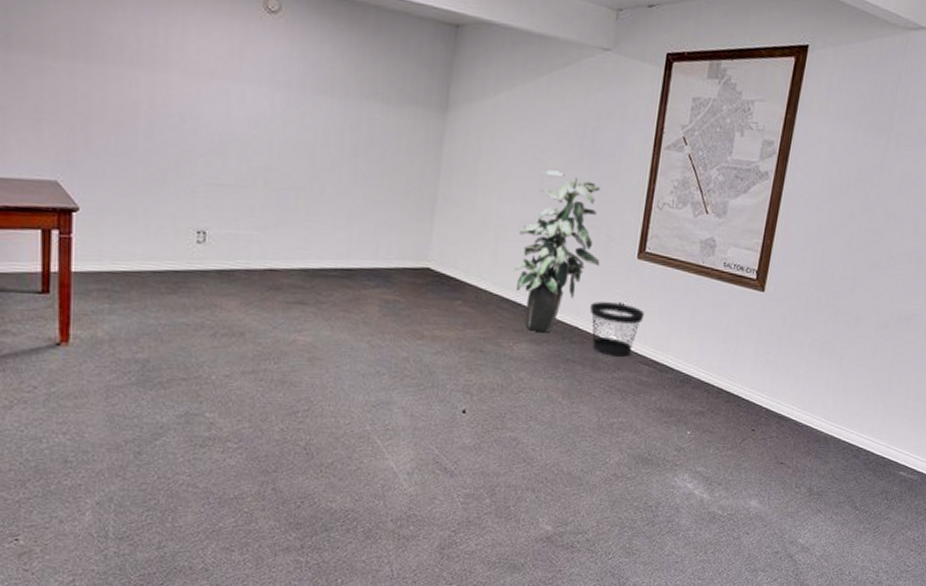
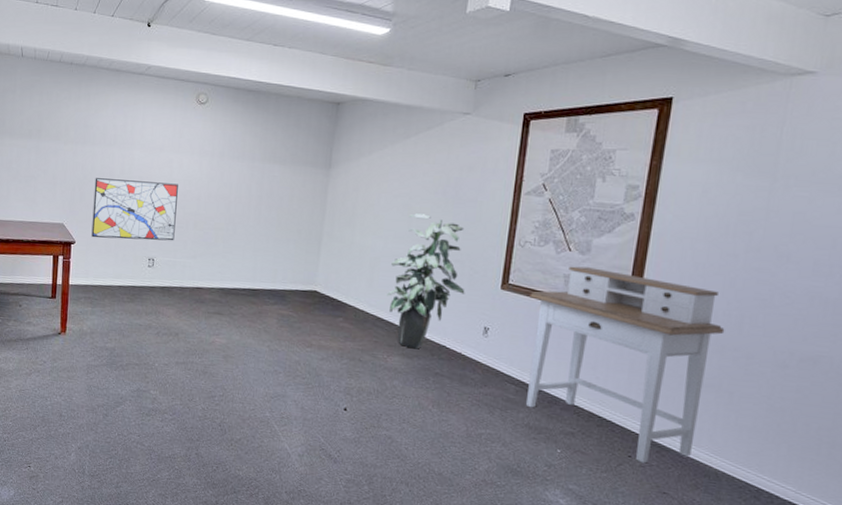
wall art: none [105,113,239,206] -> present [91,178,178,241]
wastebasket: present [590,302,645,357] -> none [456,325,510,375]
desk: none [659,230,840,436] -> present [526,266,725,463]

